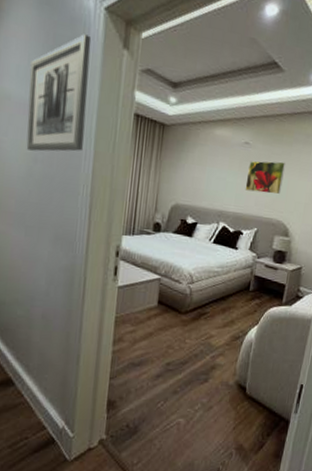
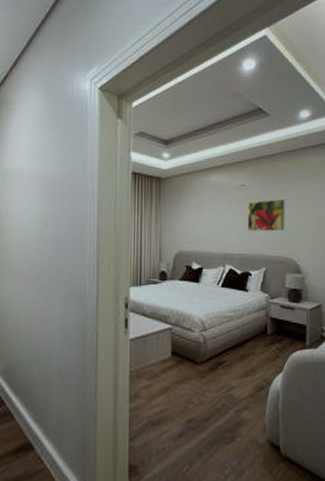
wall art: present [26,34,92,152] -> none [37,112,89,216]

